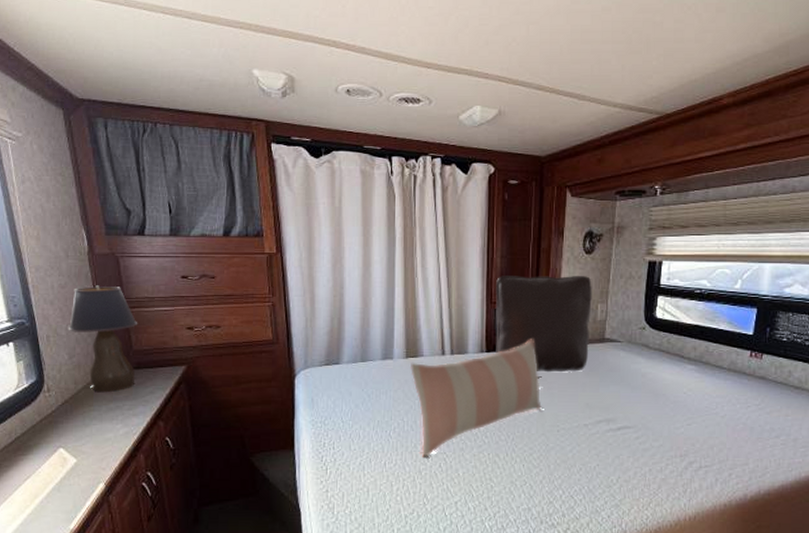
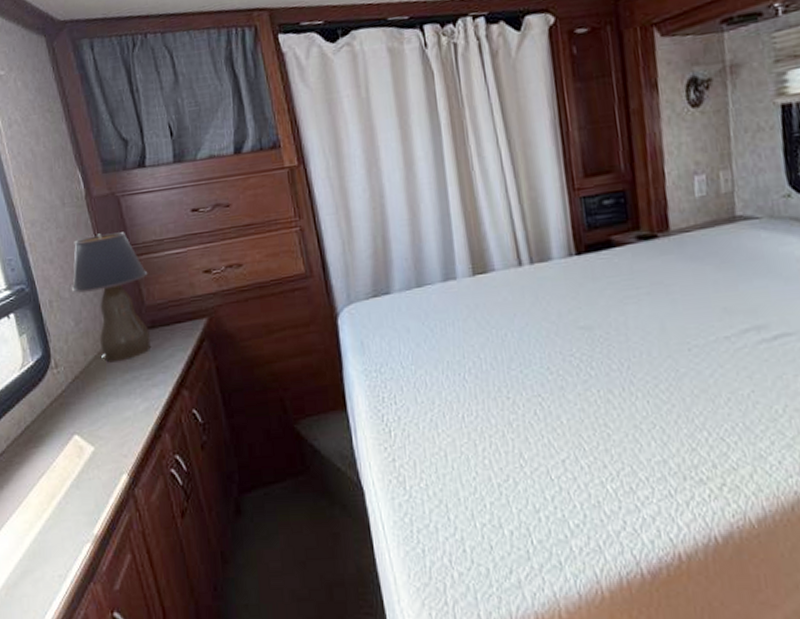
pillow: present [411,339,542,459] -> none [480,230,662,406]
pillow: present [496,275,592,373] -> none [577,136,717,274]

